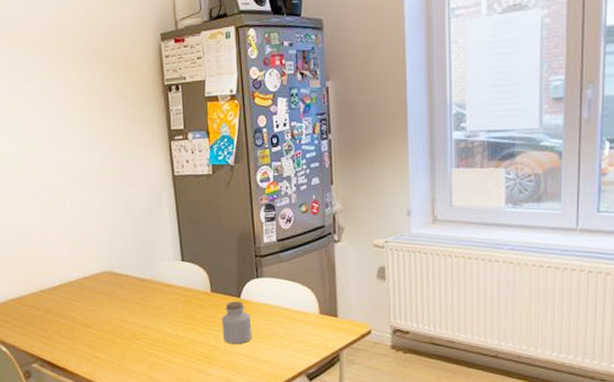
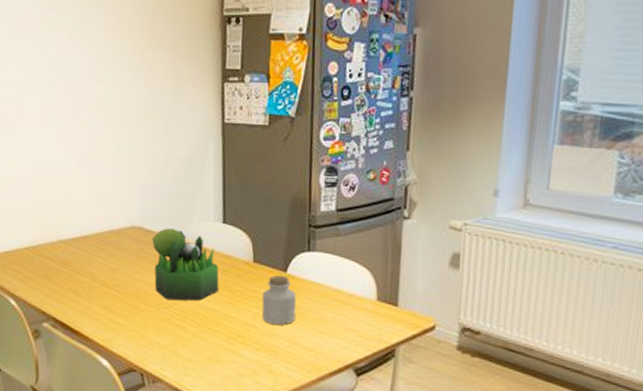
plant: none [122,270,184,332] -> present [152,228,219,301]

